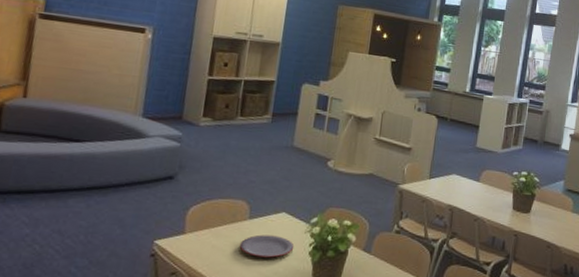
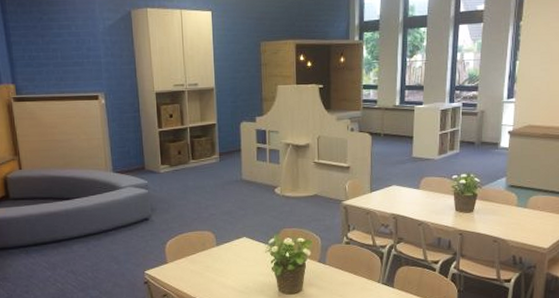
plate: present [239,234,294,258] -> none [212,257,259,276]

